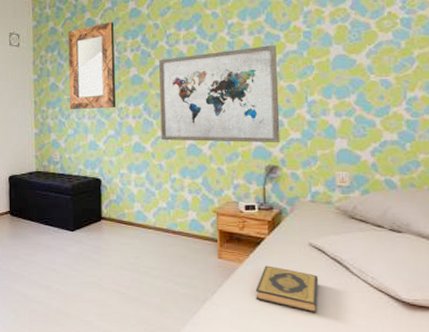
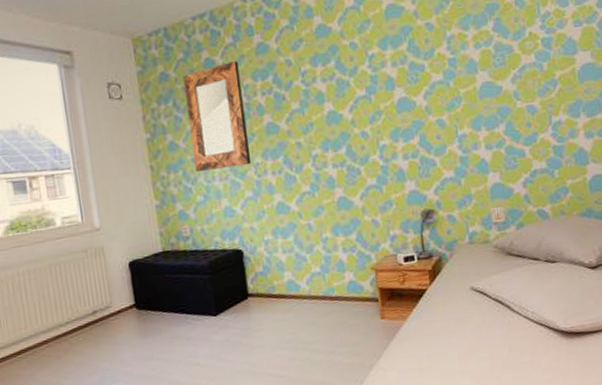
wall art: present [159,45,280,143] -> none [296,76,434,197]
hardback book: present [255,265,319,313] -> none [422,317,484,359]

